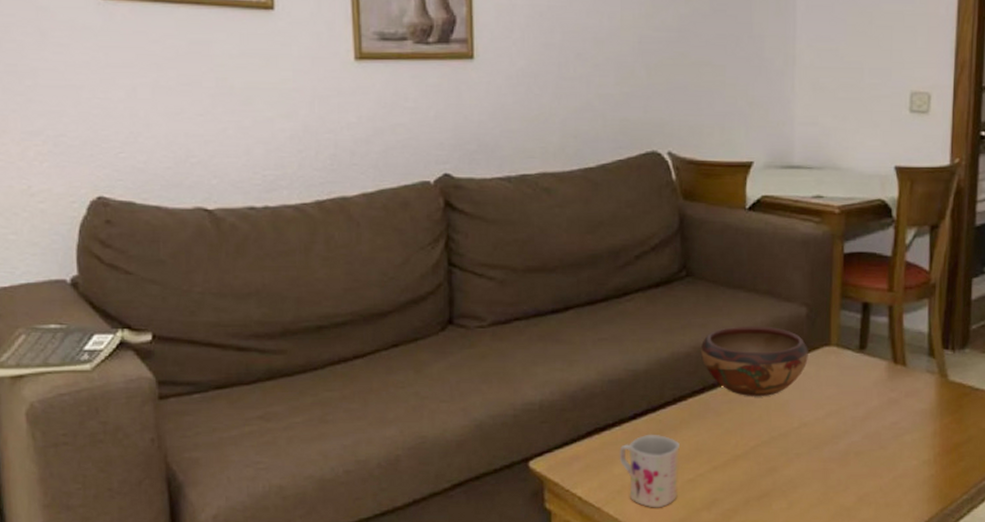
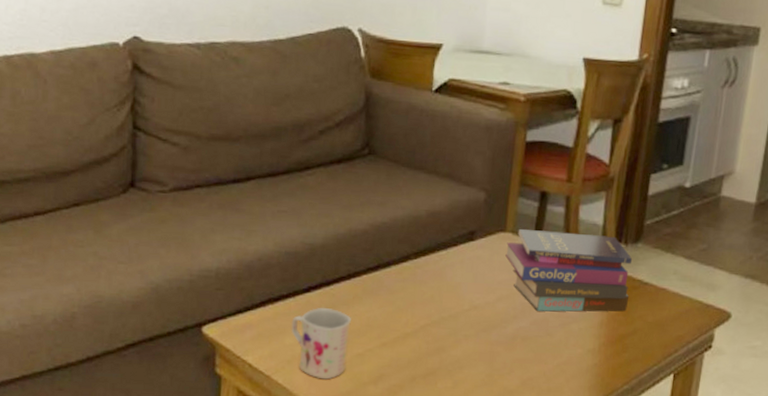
decorative bowl: present [700,326,808,396] -> none [377,207,484,277]
books: none [832,342,961,424] -> present [505,229,632,312]

